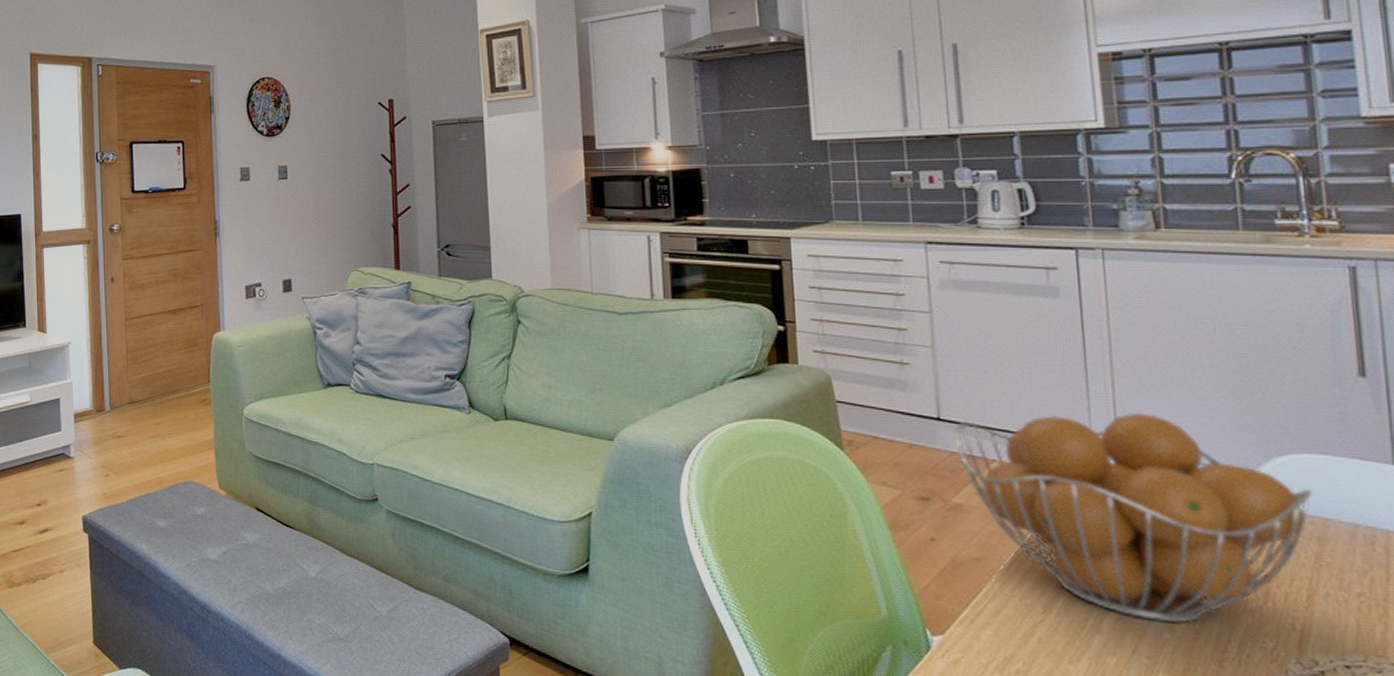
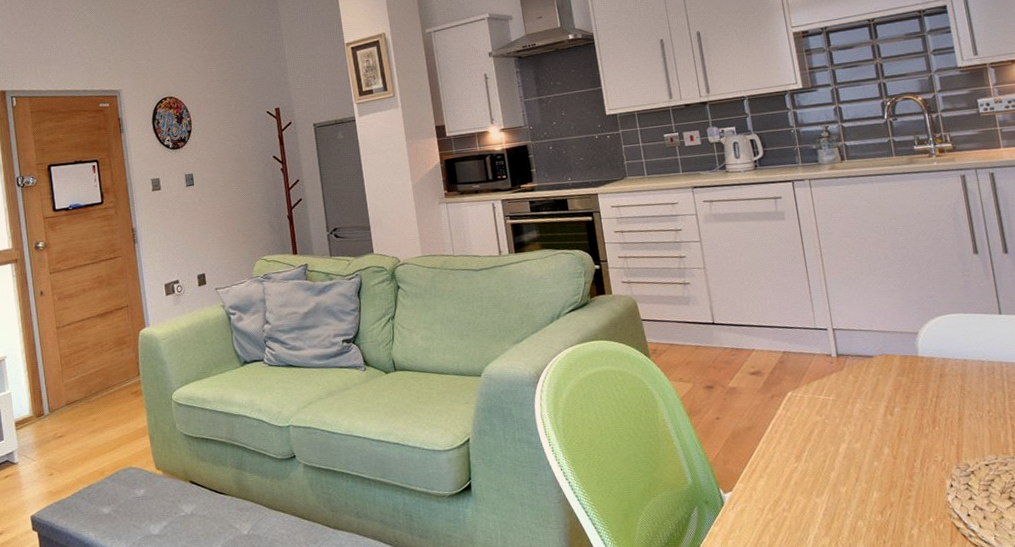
fruit basket: present [954,412,1313,623] -> none [725,299,955,454]

